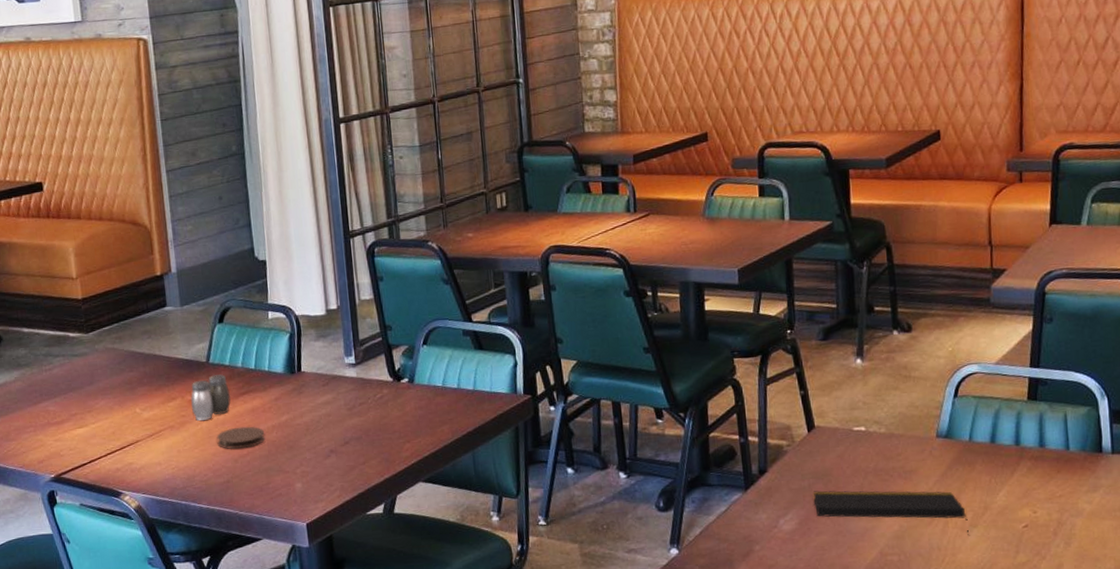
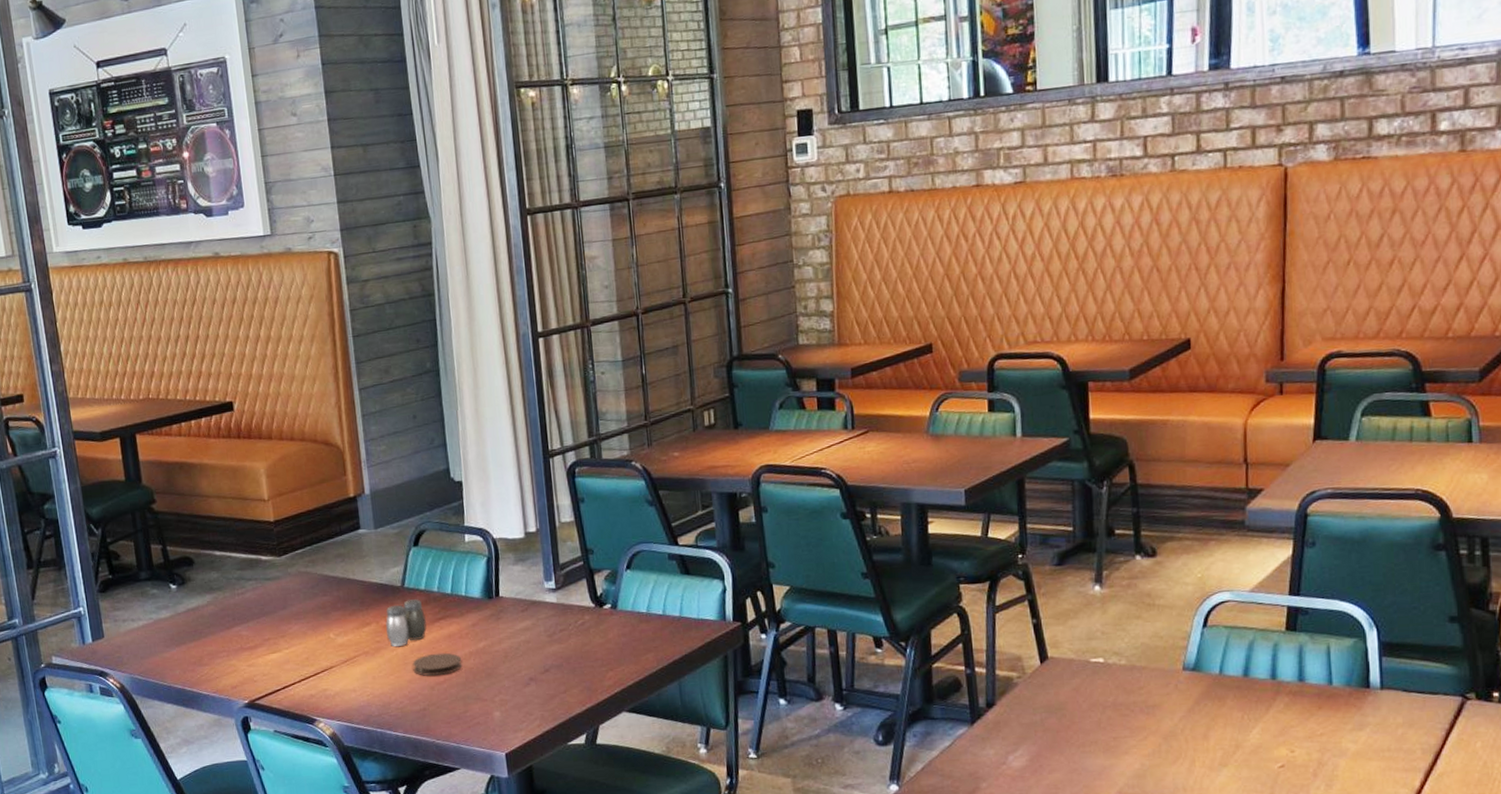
notepad: present [813,490,970,536] -> none [1045,725,1219,776]

